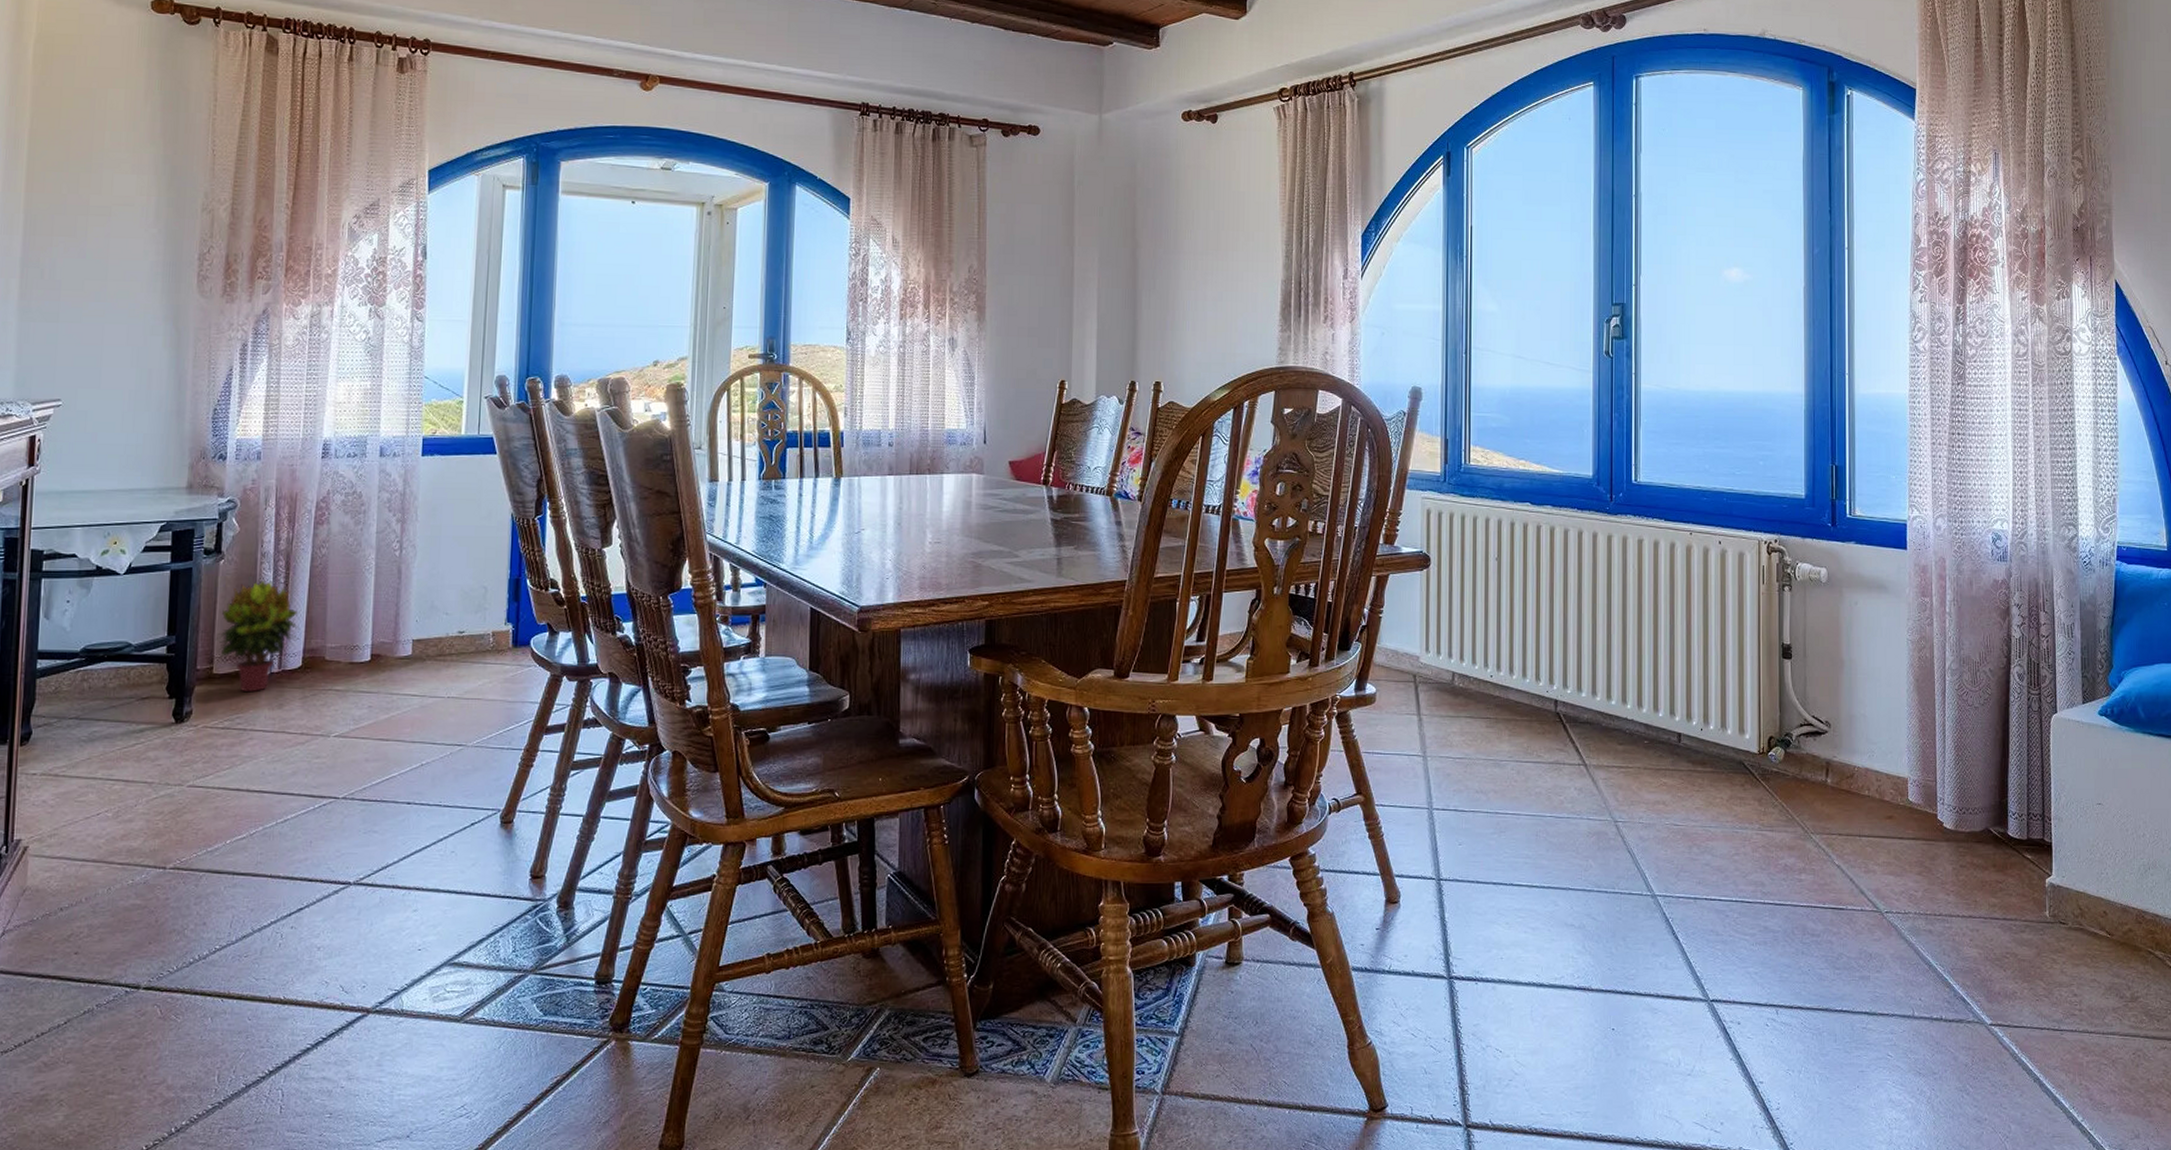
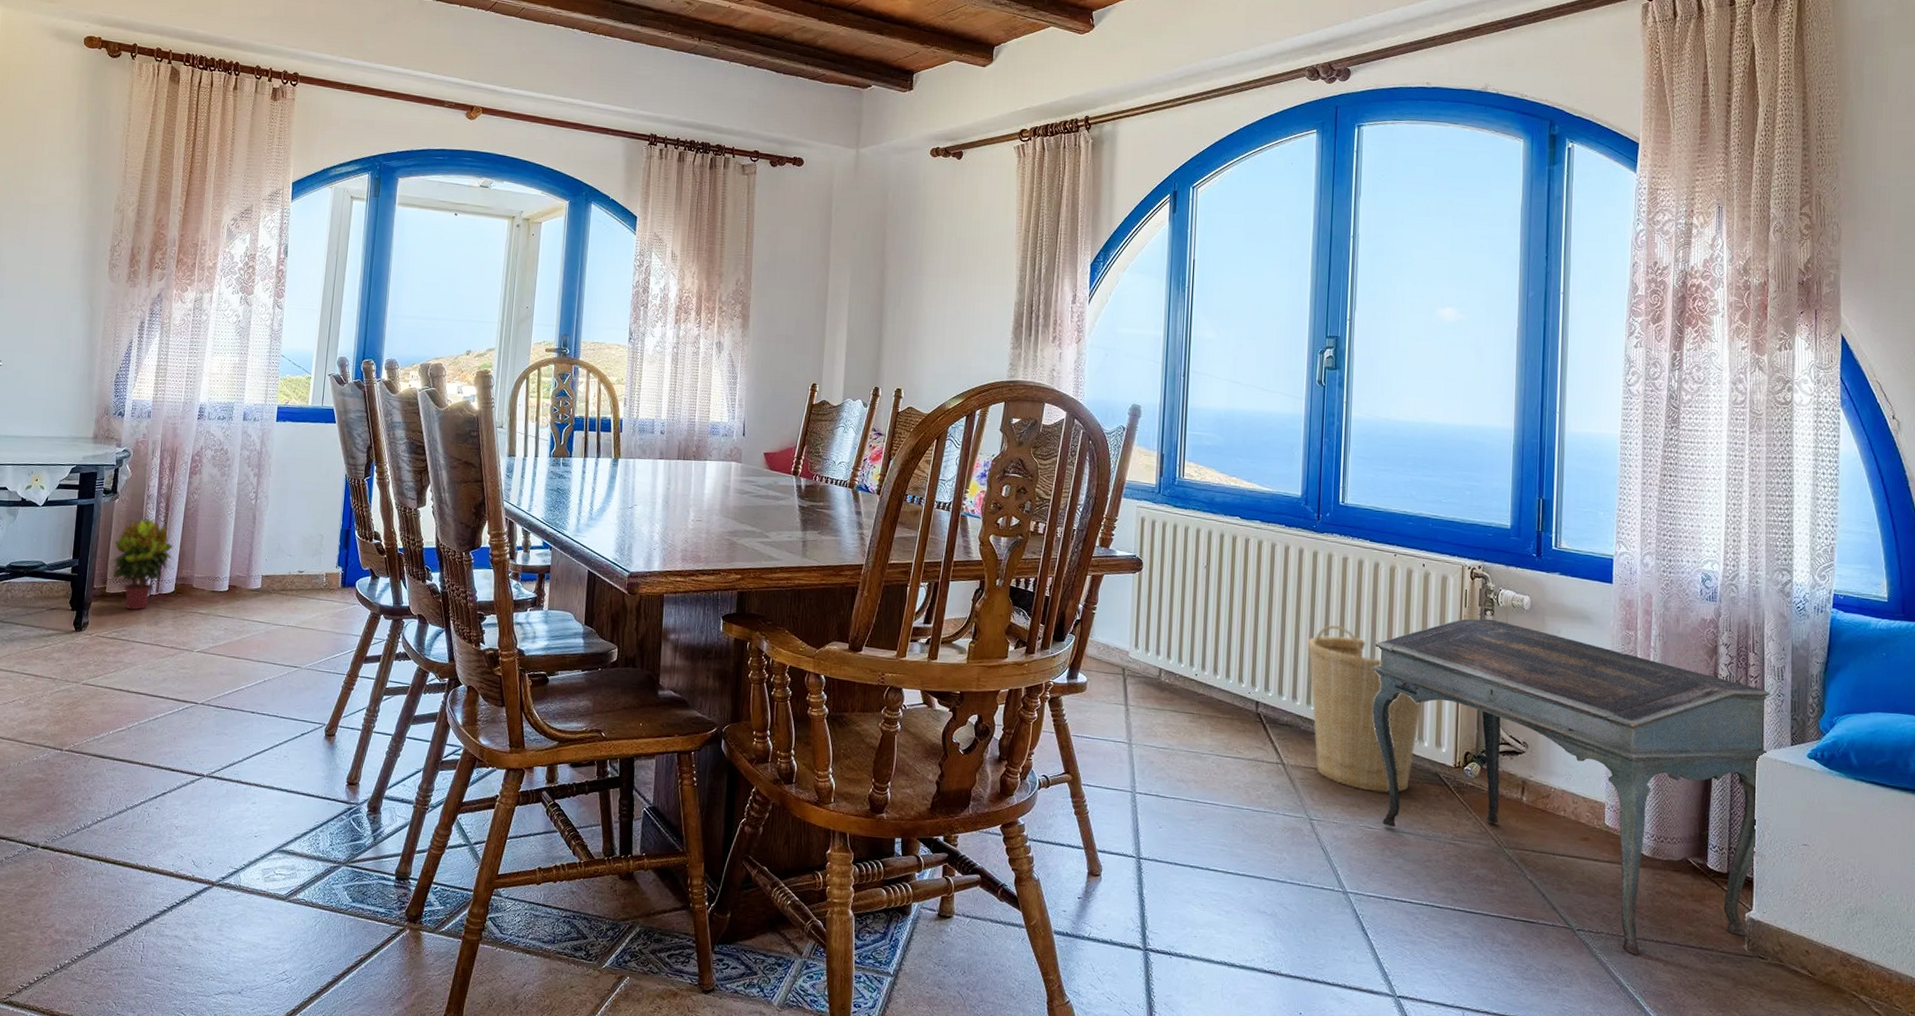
basket: none [1605,612,1723,786] -> present [1307,625,1421,793]
writing desk: none [1671,594,2062,933] -> present [1371,619,1771,955]

